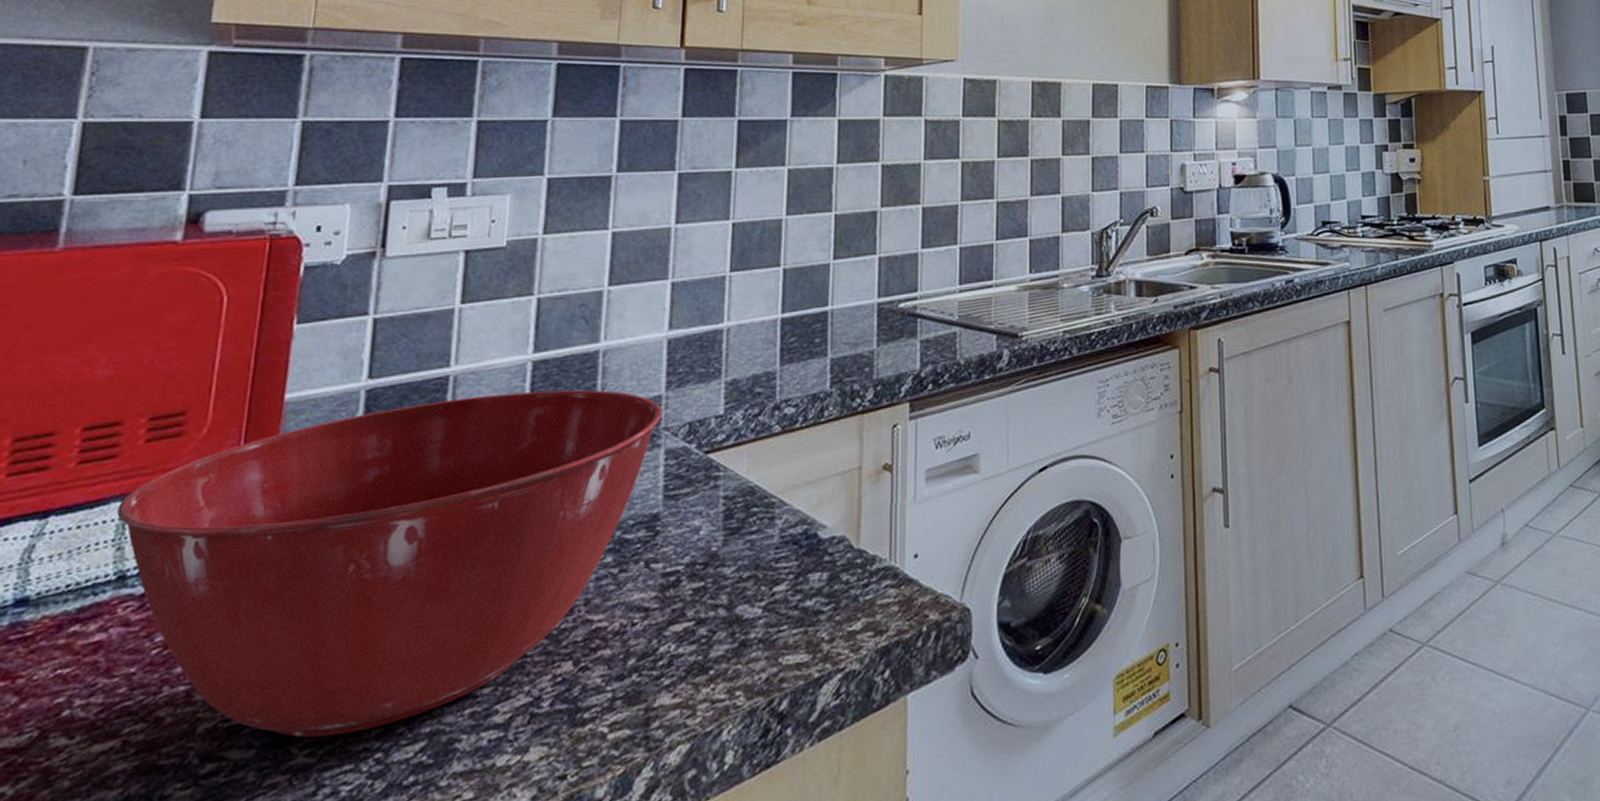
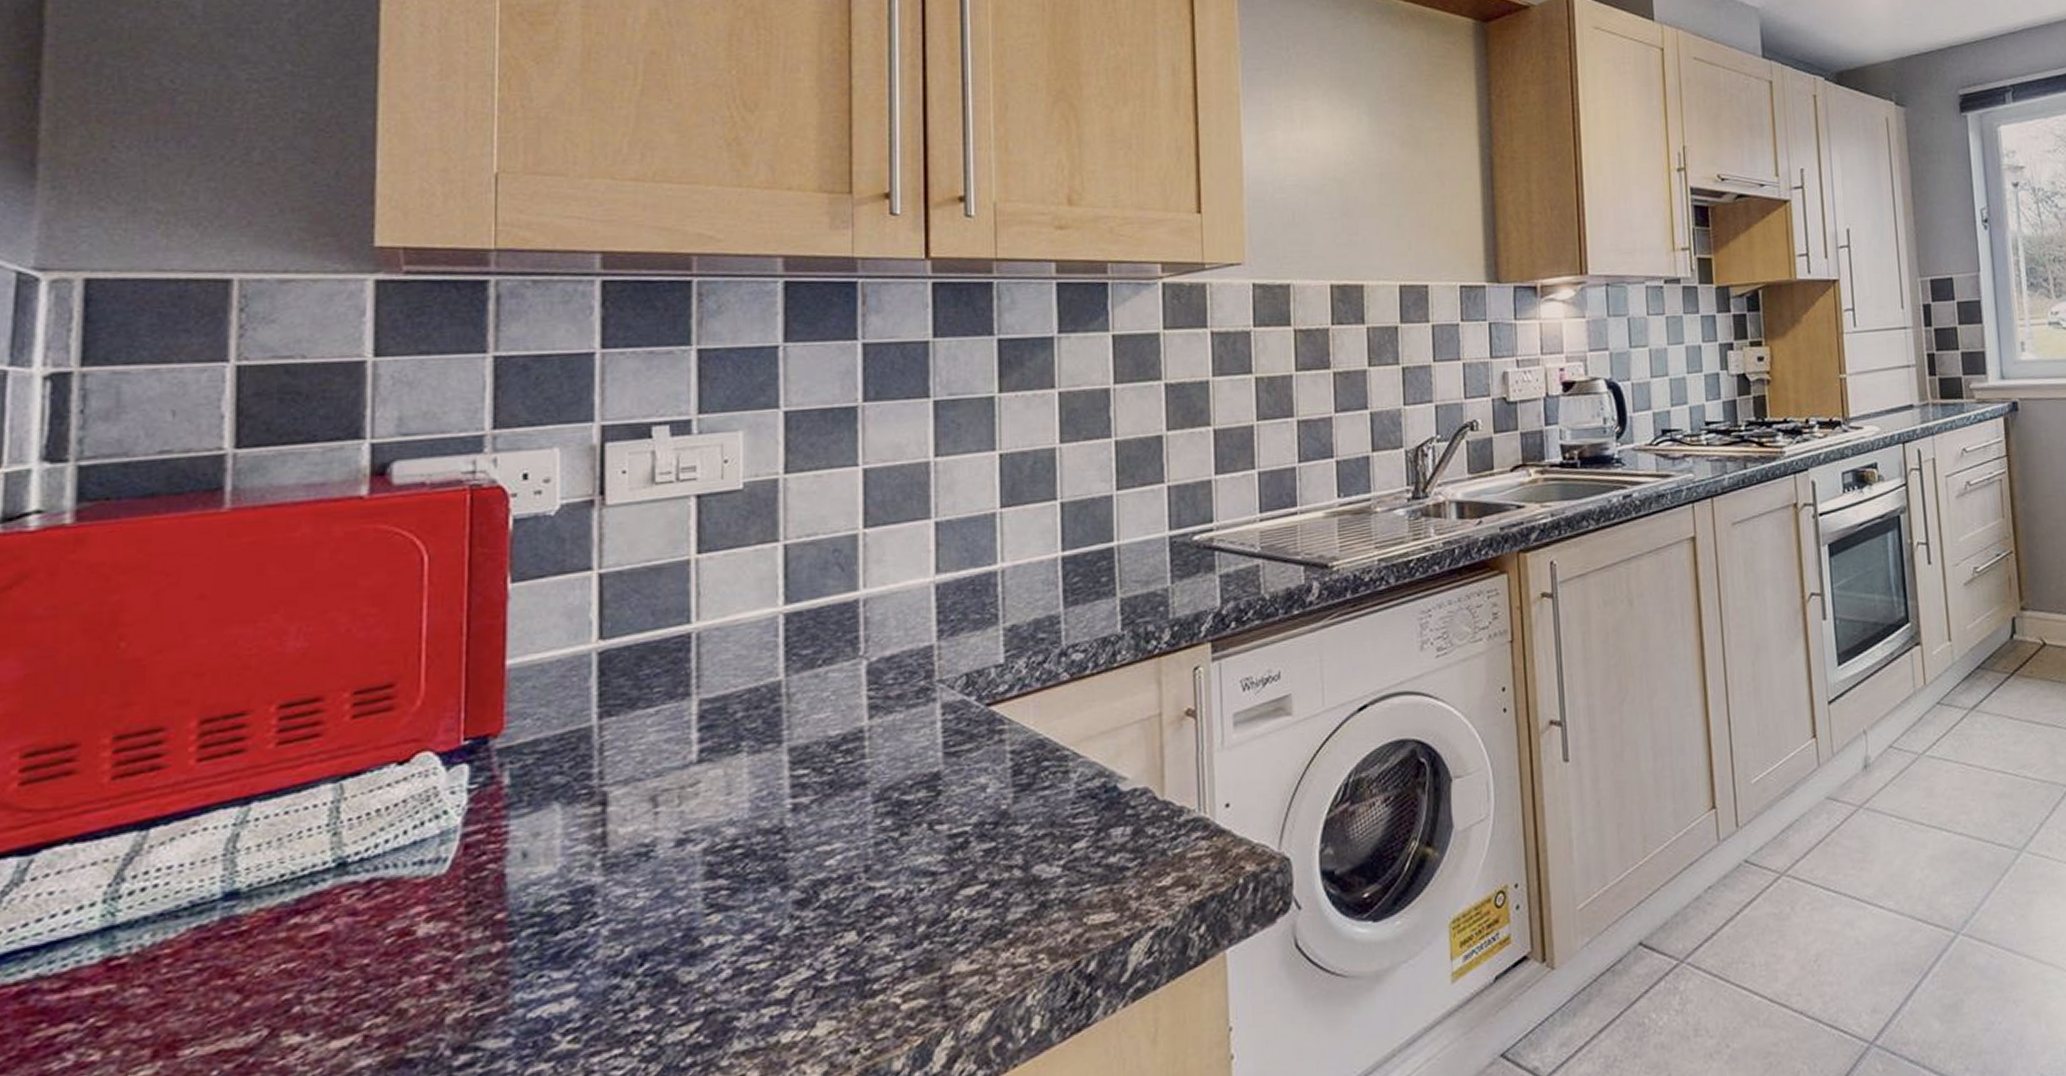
mixing bowl: present [117,390,662,738] -> none [329,642,934,1023]

